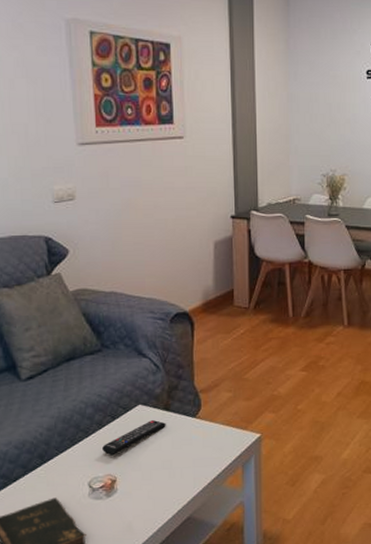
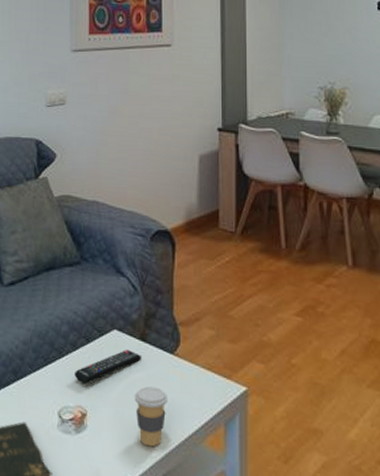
coffee cup: none [160,447,191,496] -> present [134,386,167,447]

